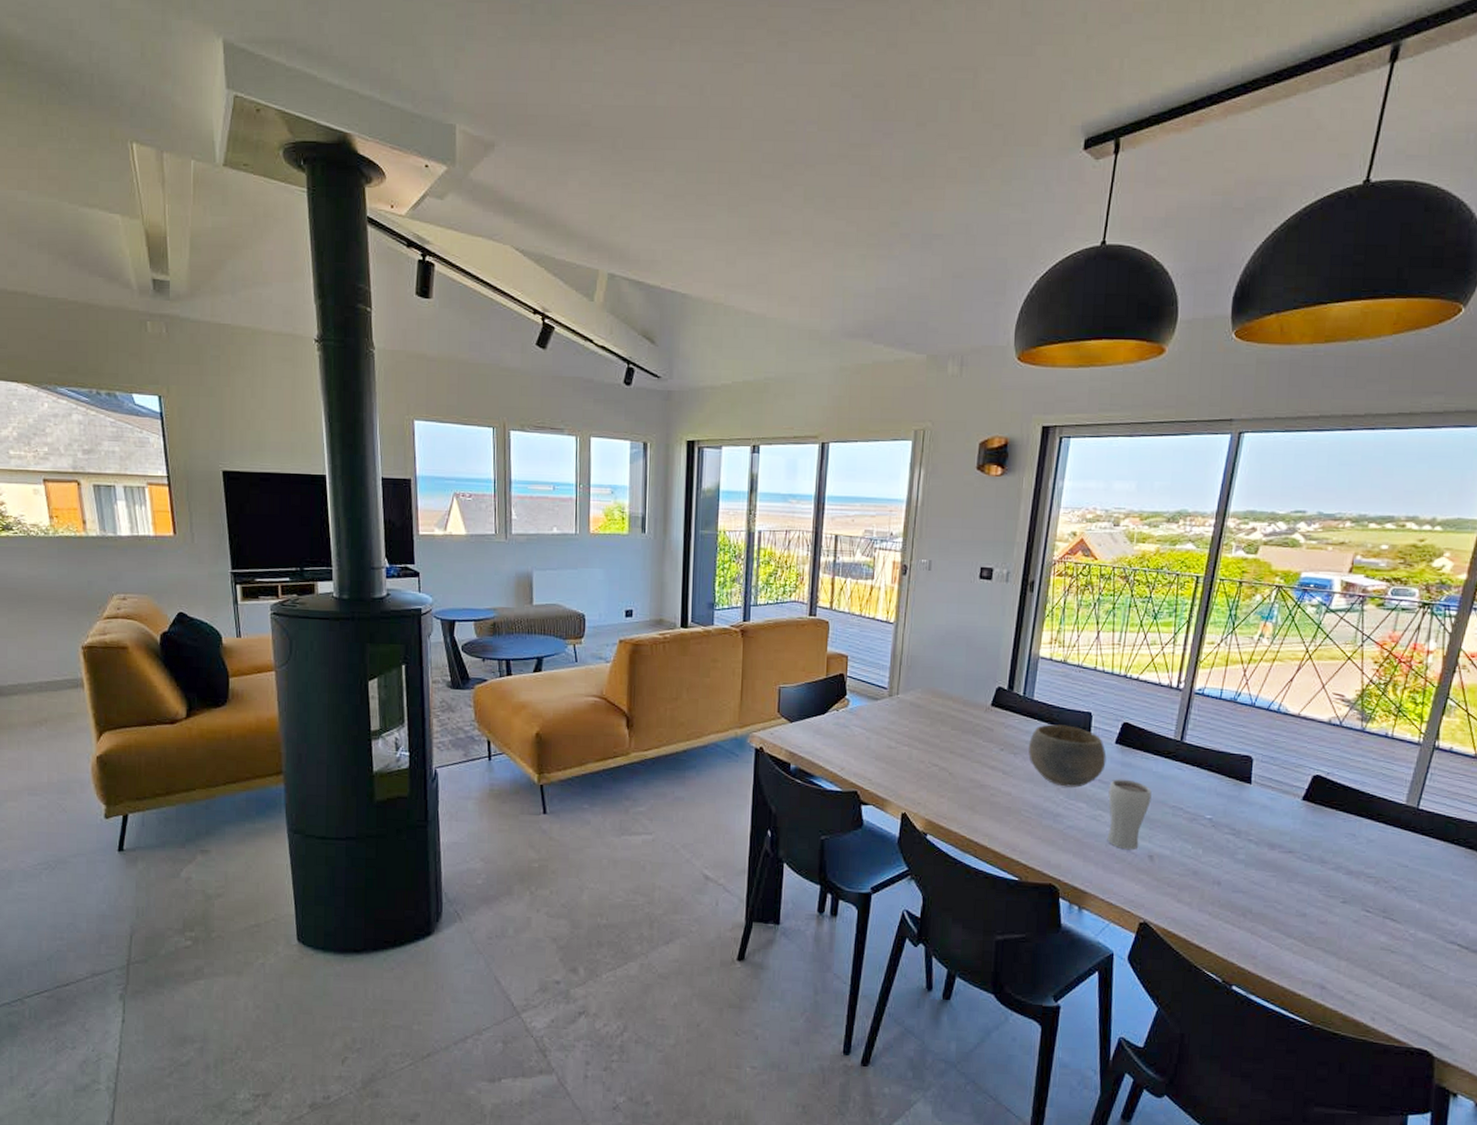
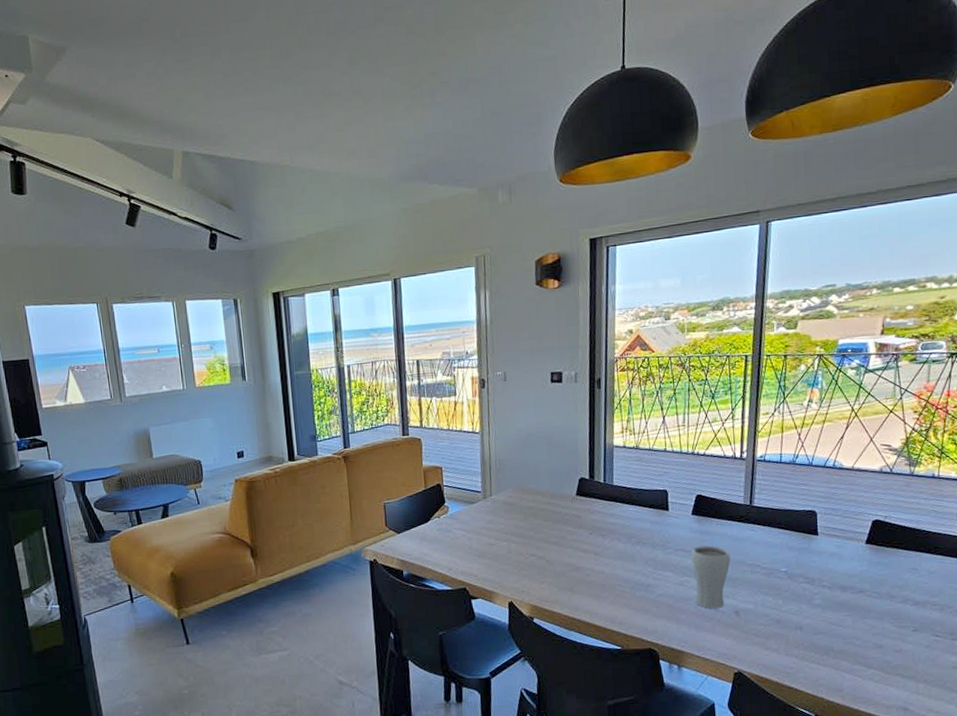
bowl: present [1028,724,1107,788] -> none [614,504,686,560]

